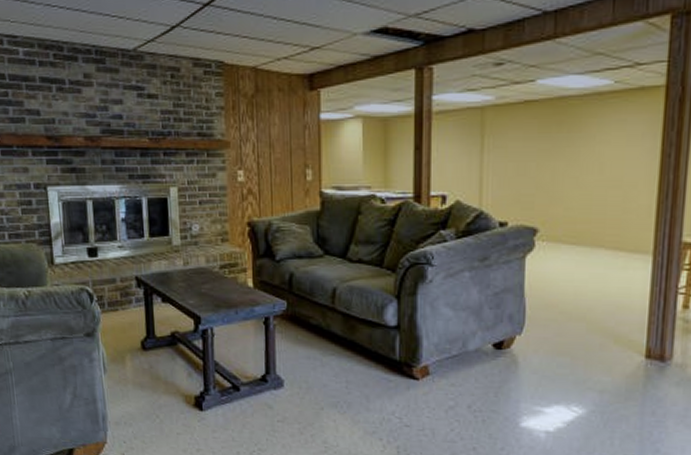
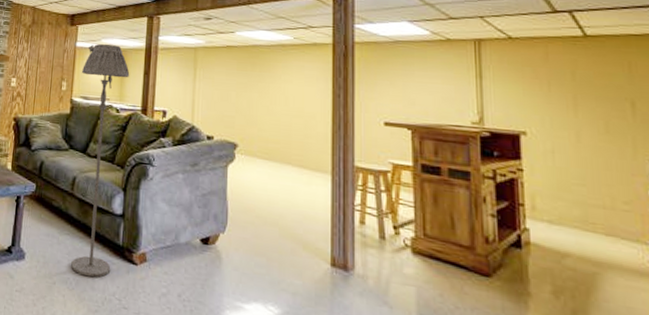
floor lamp: none [330,111,396,398] -> present [71,43,130,278]

